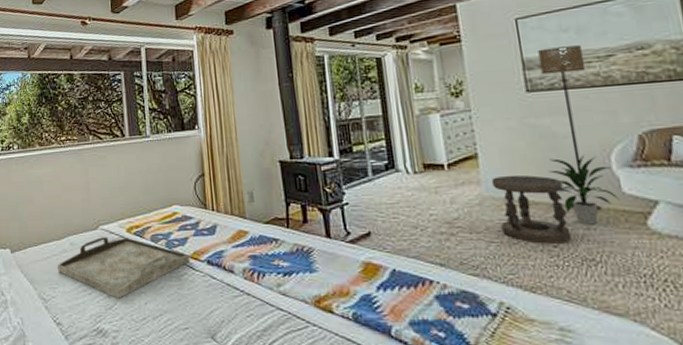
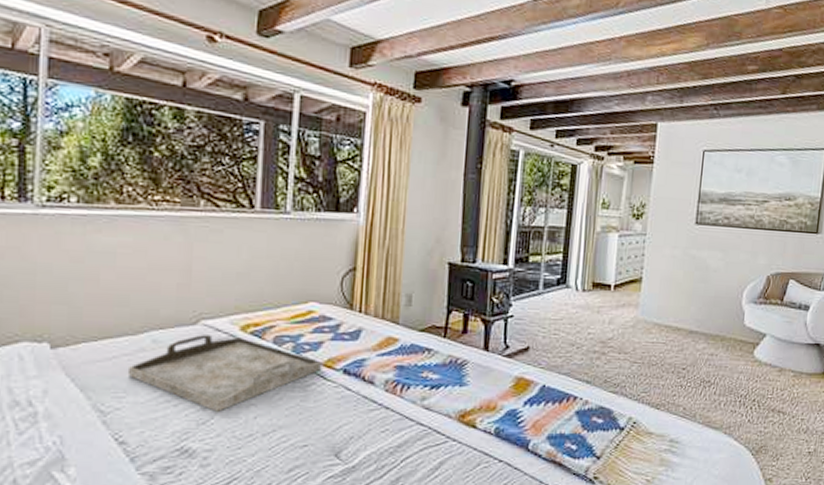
stool: present [491,175,572,244] -> none [646,301,703,367]
floor lamp: present [538,45,603,210] -> none [705,184,748,339]
indoor plant: present [548,155,620,225] -> none [694,289,742,351]

